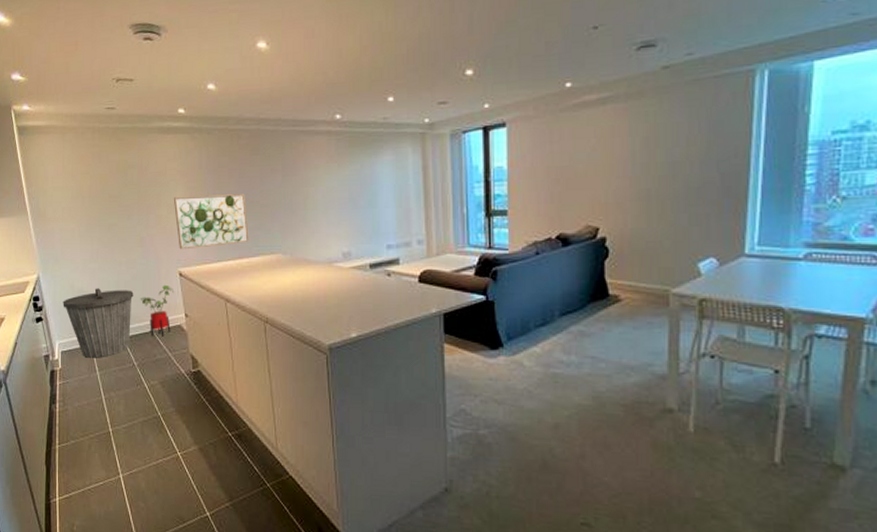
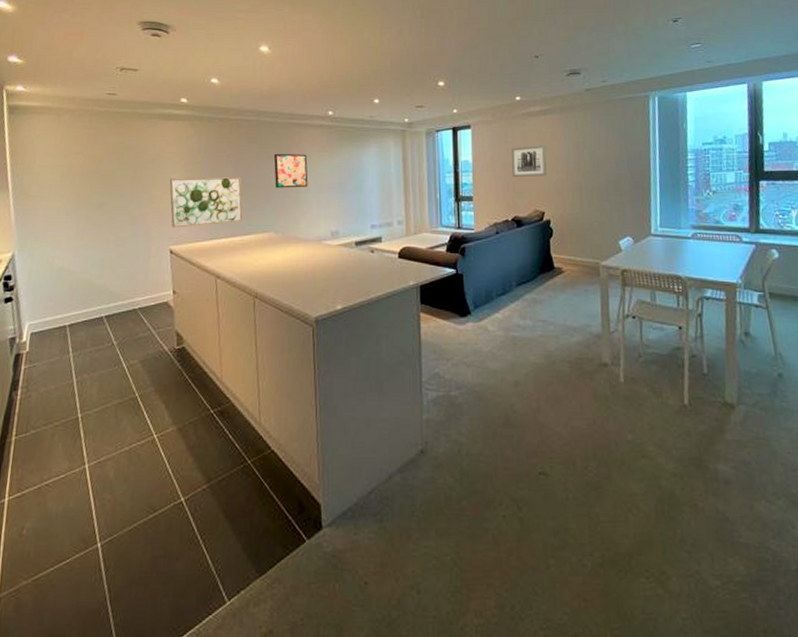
trash can: present [63,288,134,358] -> none [38,266,120,339]
house plant: present [140,284,174,337] -> none [126,262,163,314]
wall art: none [277,166,316,206] -> present [273,154,308,188]
wall art: none [558,143,604,186] -> present [512,145,547,178]

